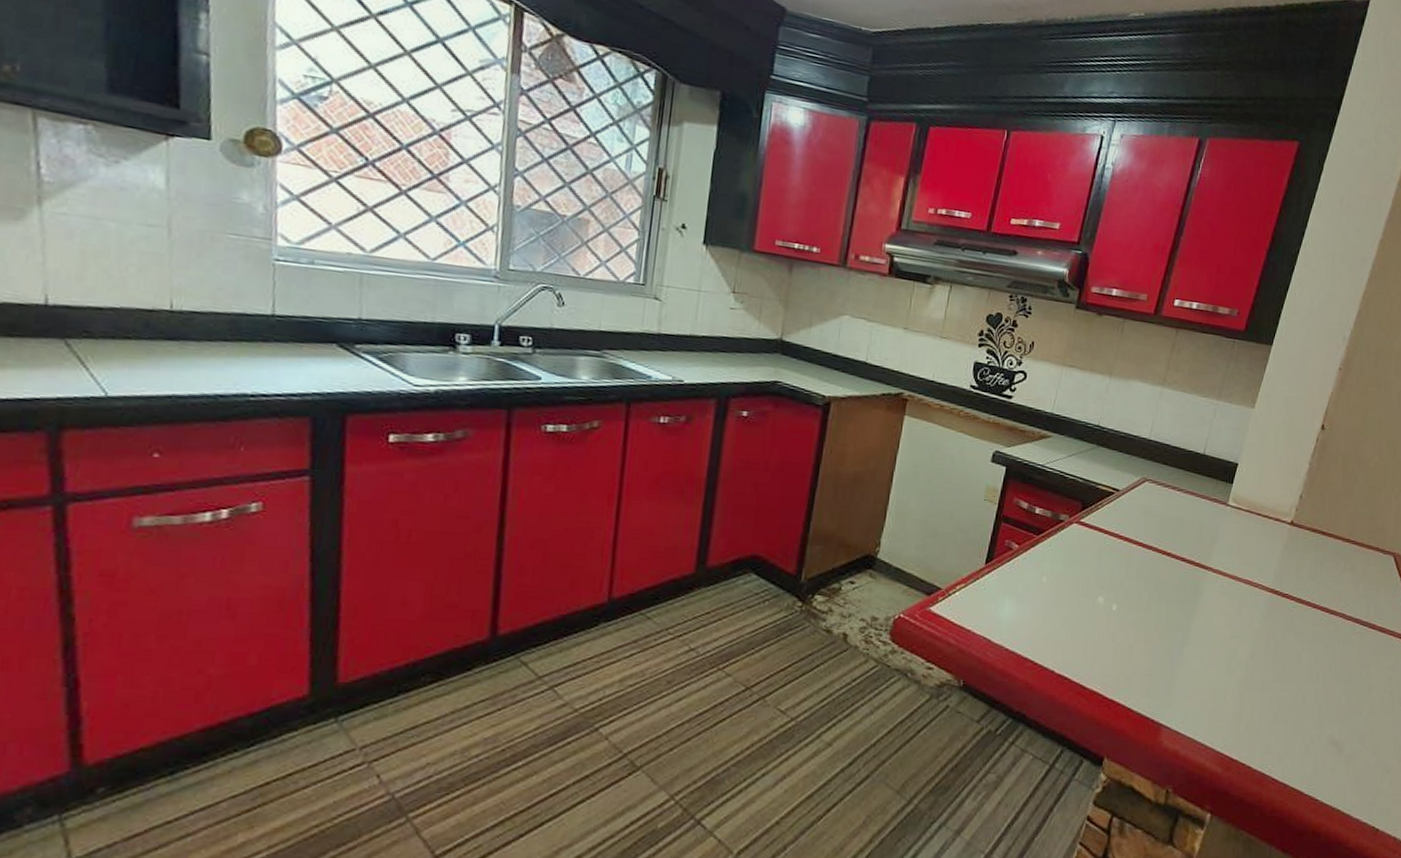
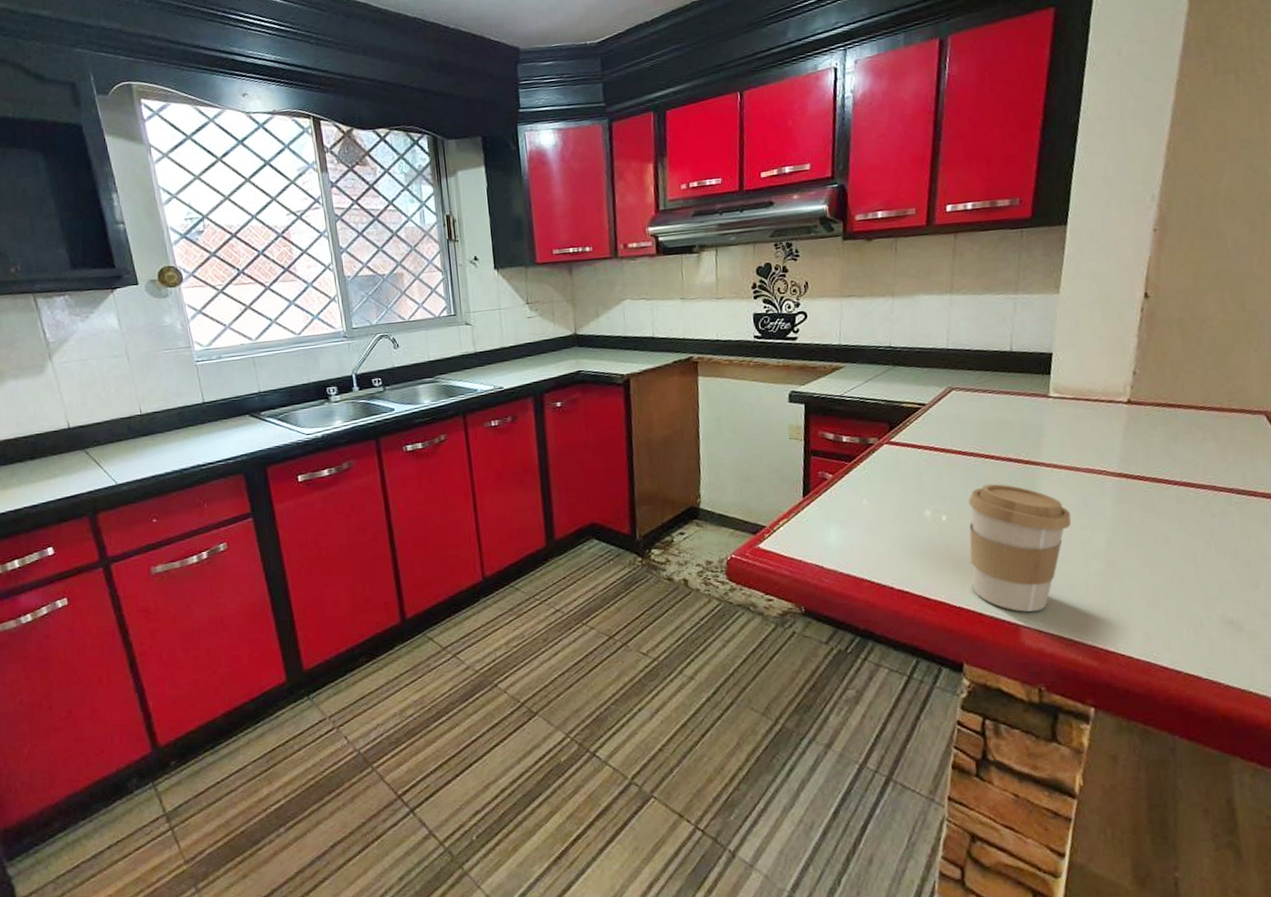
coffee cup: none [1126,579,1226,712] -> present [968,483,1072,612]

